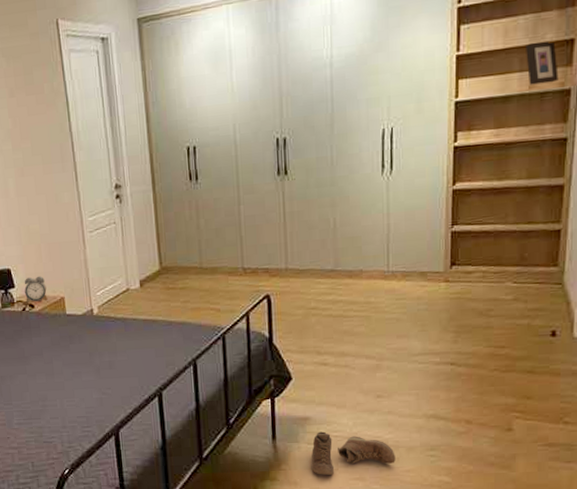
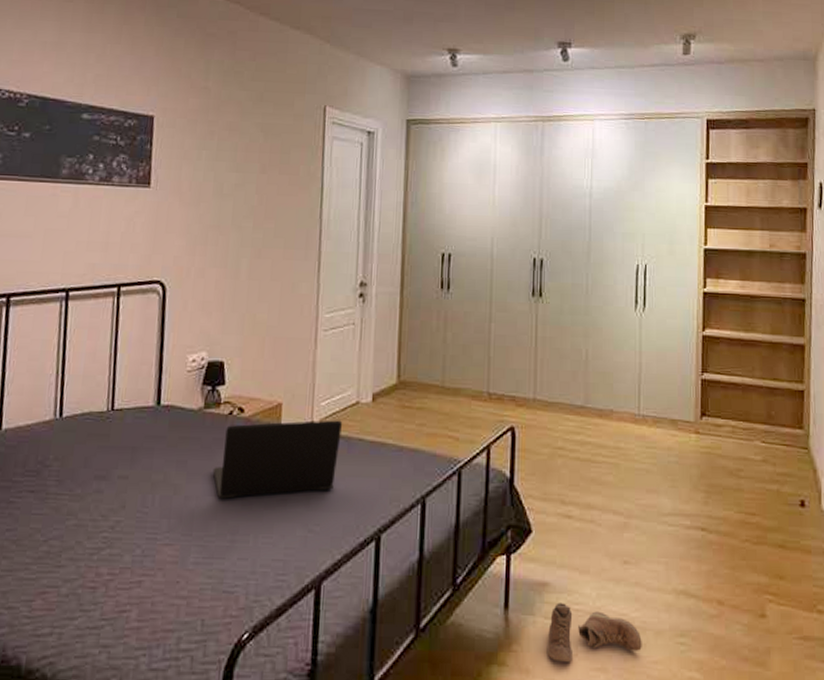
laptop: none [18,305,118,376] -> present [212,420,343,499]
alarm clock: present [24,276,48,304] -> none [235,374,263,406]
picture frame: present [526,40,559,85] -> none [766,205,795,245]

